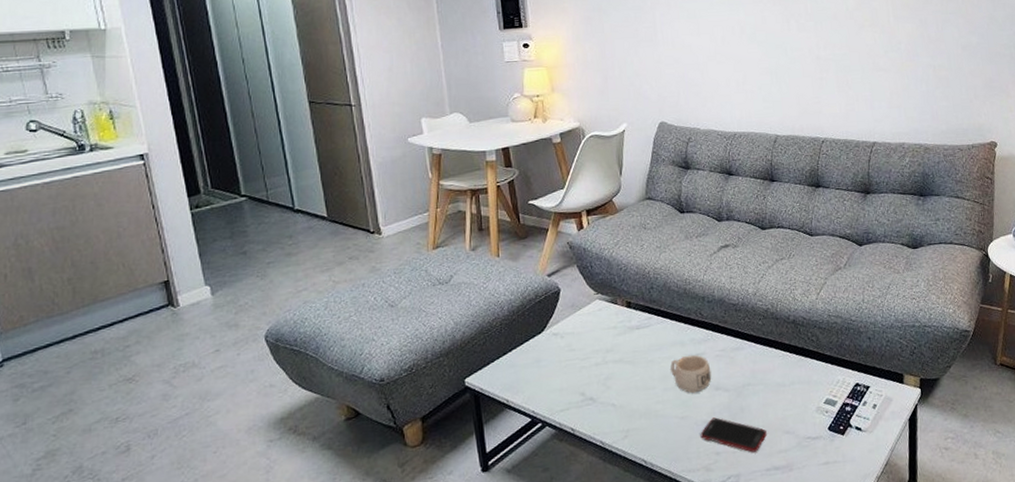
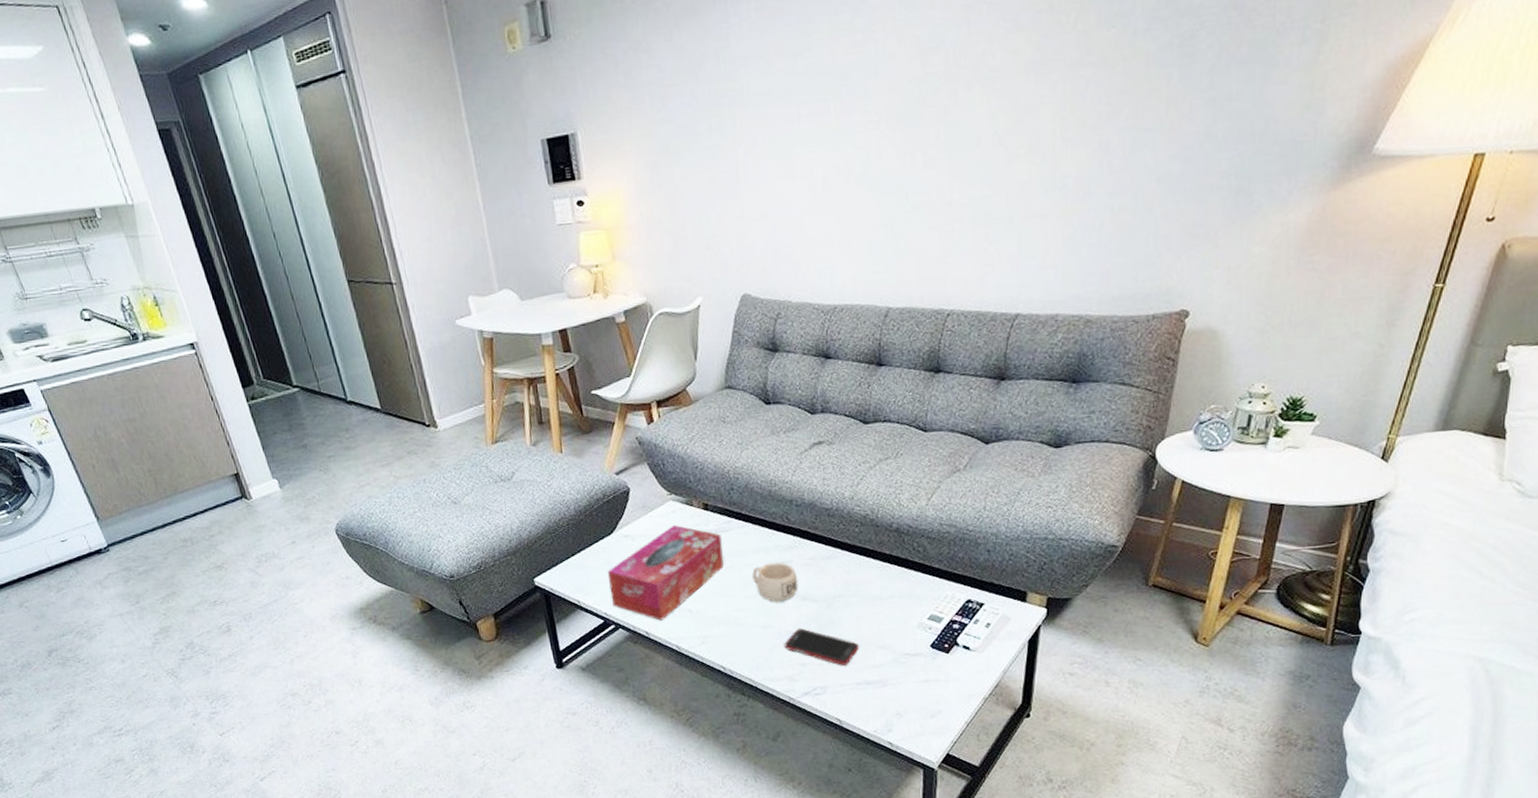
tissue box: none [536,322,645,416] -> present [607,525,724,621]

